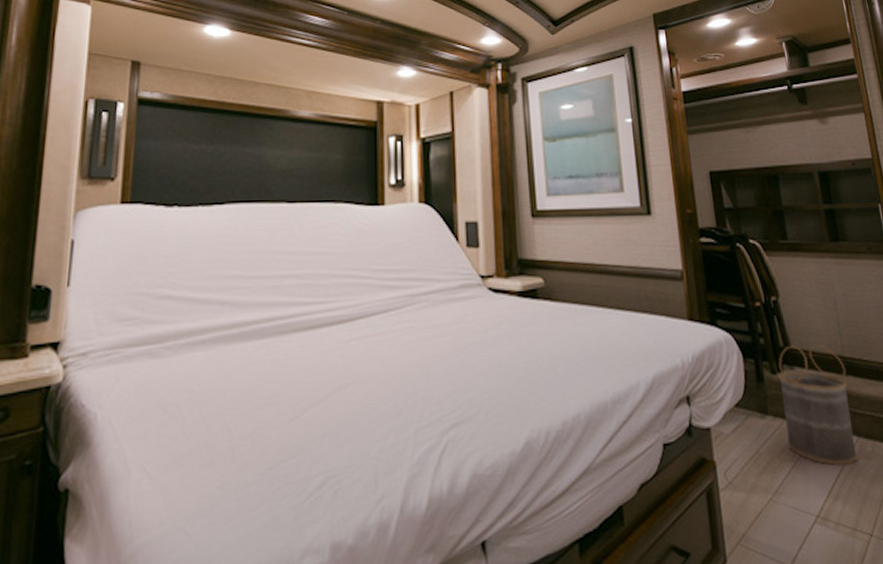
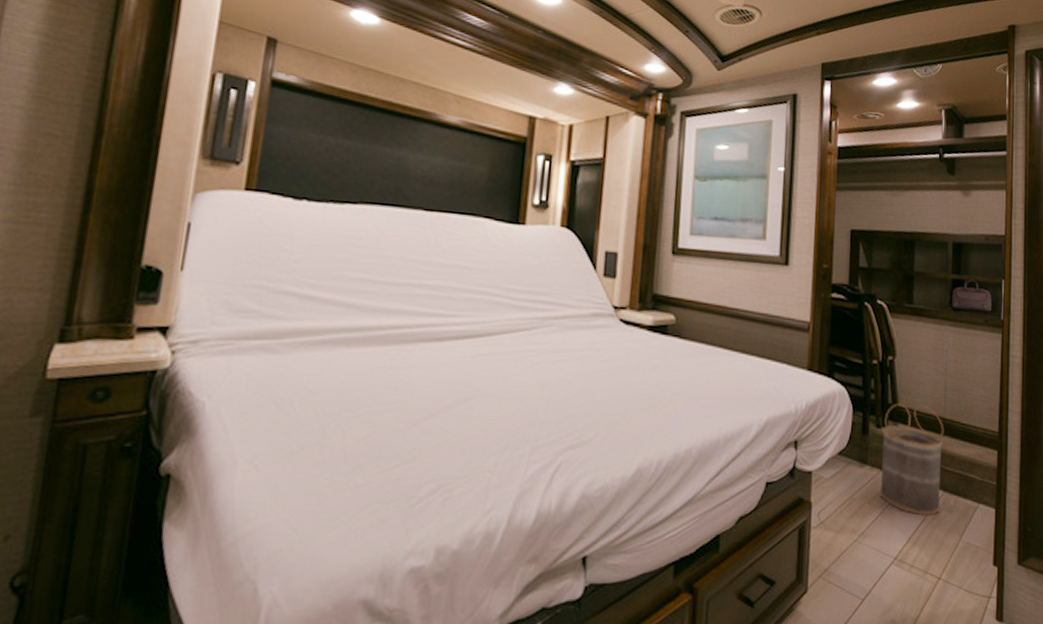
handbag: none [827,204,873,240] -> present [952,277,993,312]

